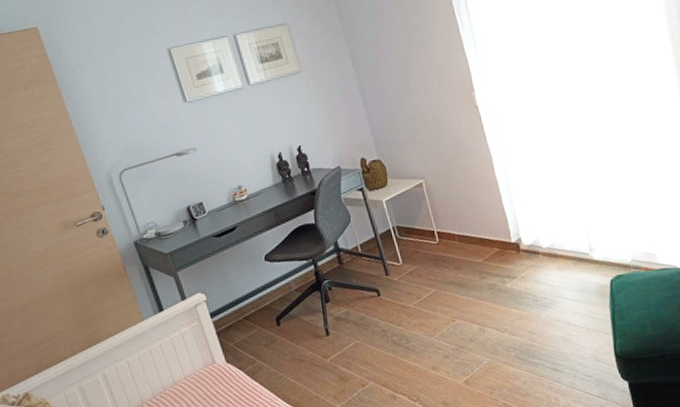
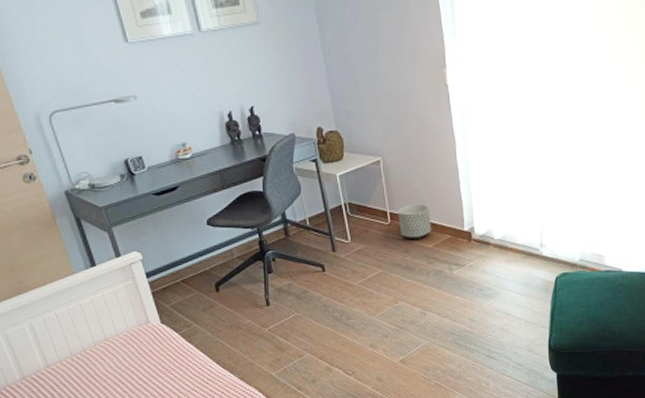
planter: none [444,220,480,256] -> present [398,204,432,239]

